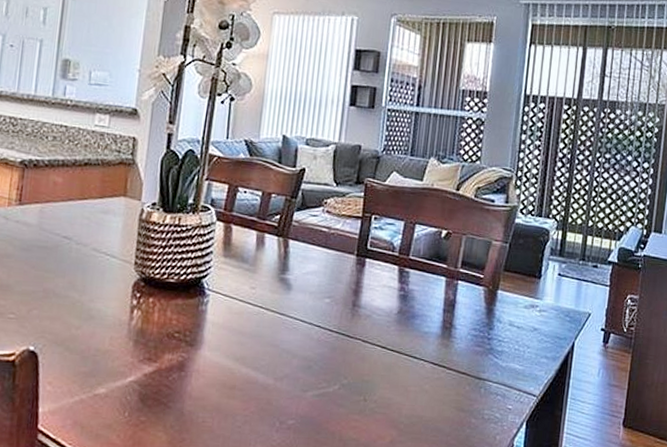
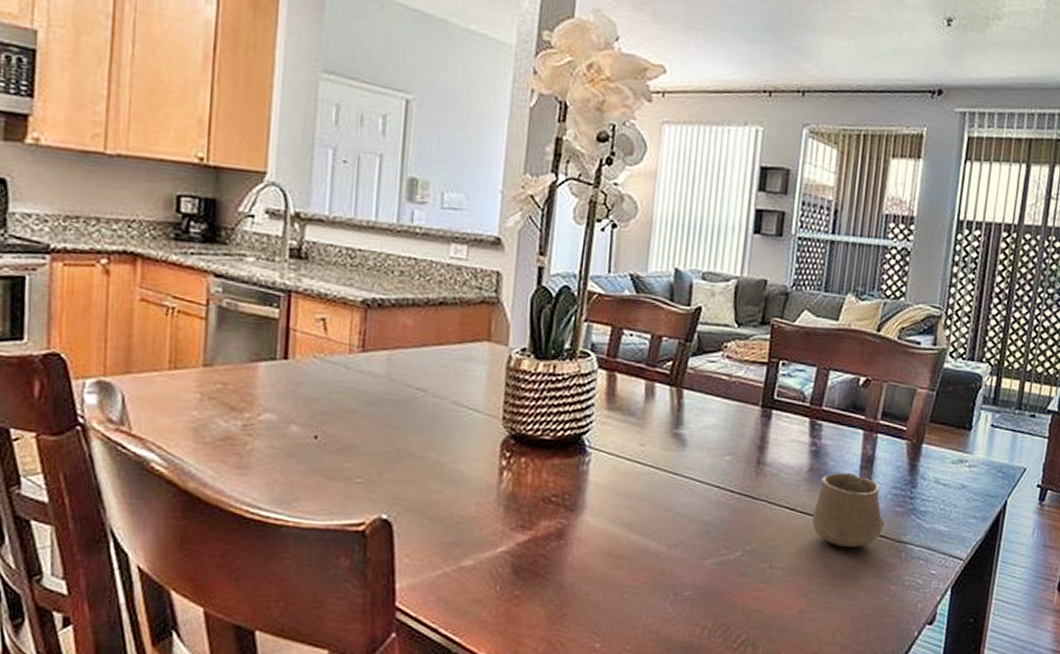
cup: none [401,315,466,383] -> present [812,472,885,547]

